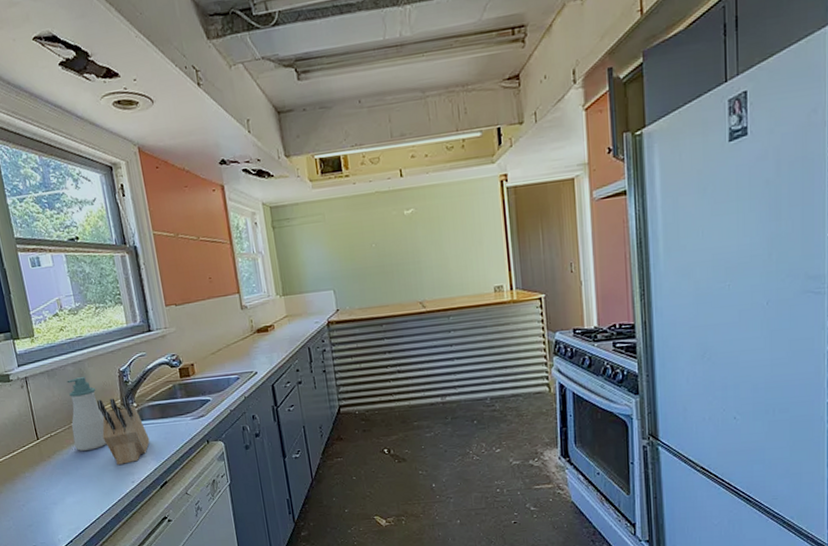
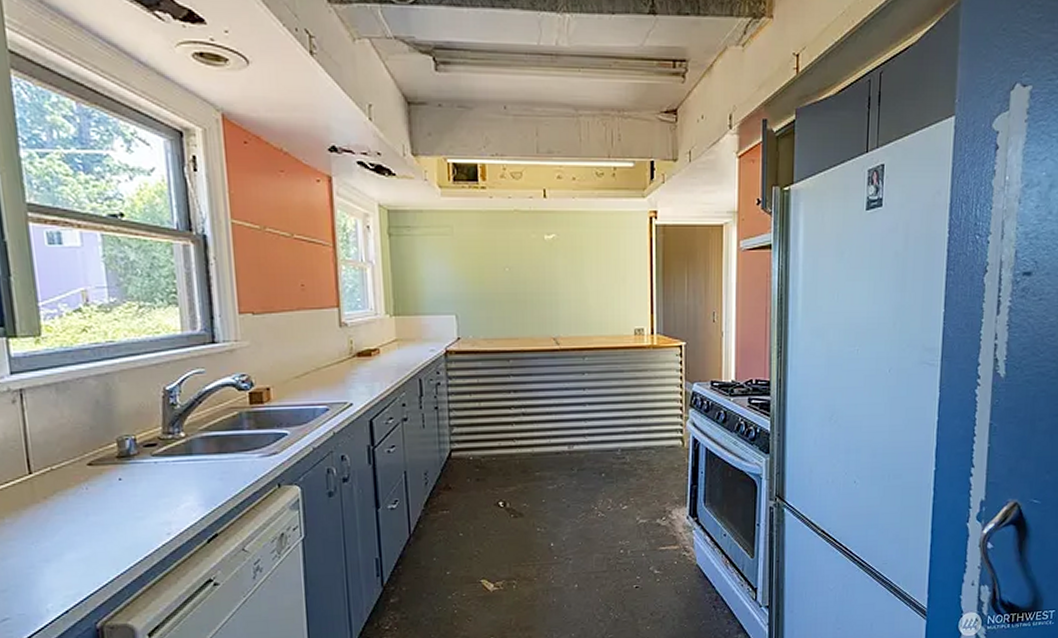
soap bottle: present [66,377,107,451] -> none [84,394,136,491]
knife block: present [97,397,150,465] -> none [127,424,199,511]

